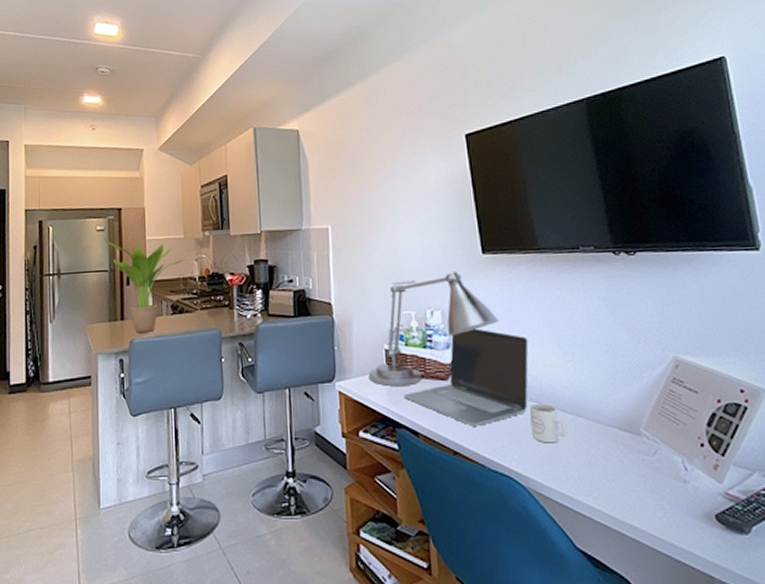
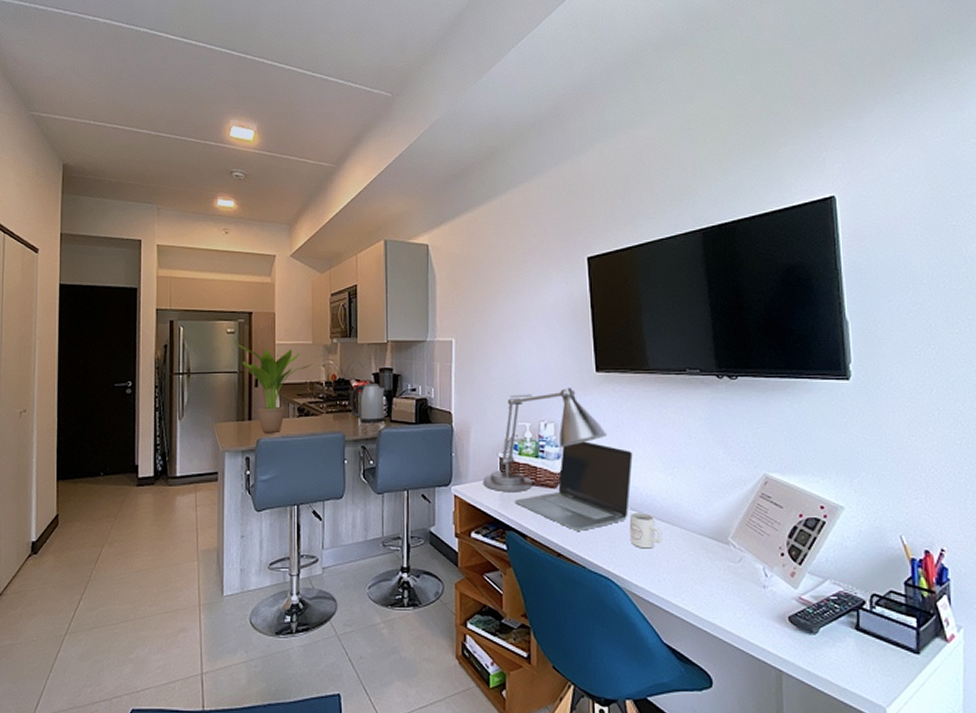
kettle: none [224,275,262,319] -> present [350,382,385,423]

